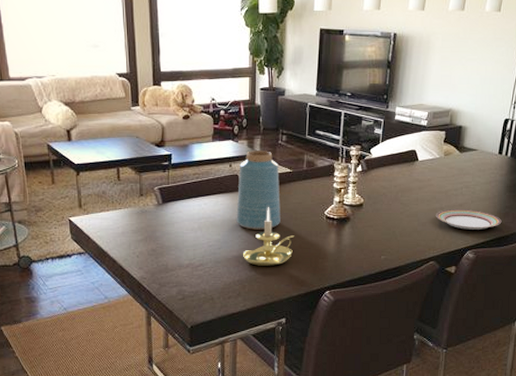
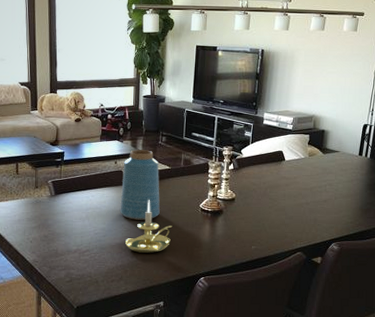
plate: present [436,209,502,230] -> none [303,205,364,224]

